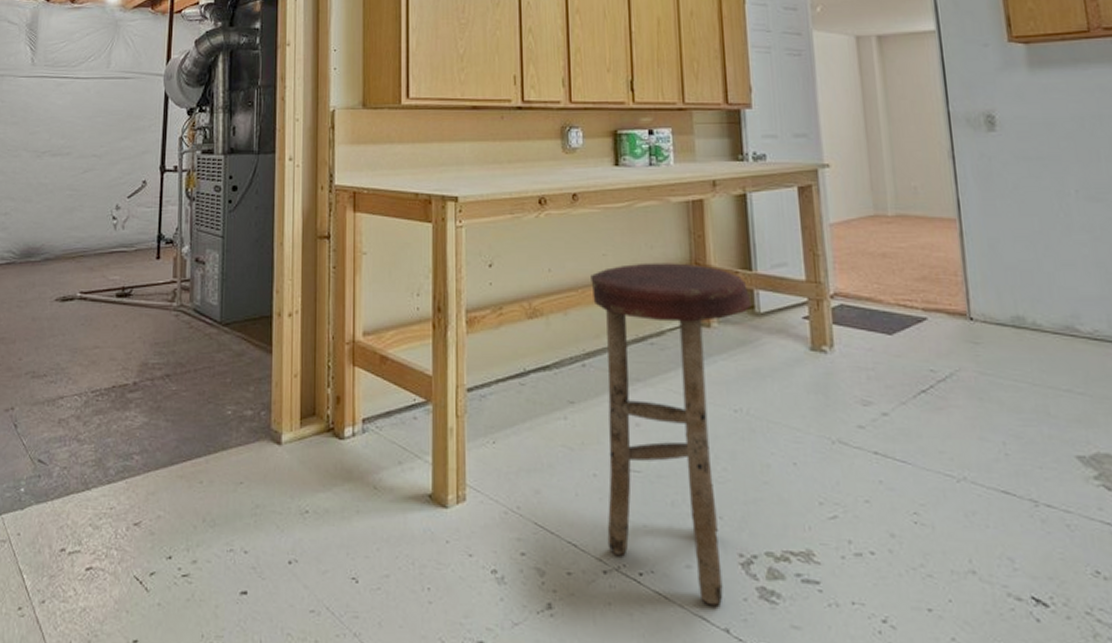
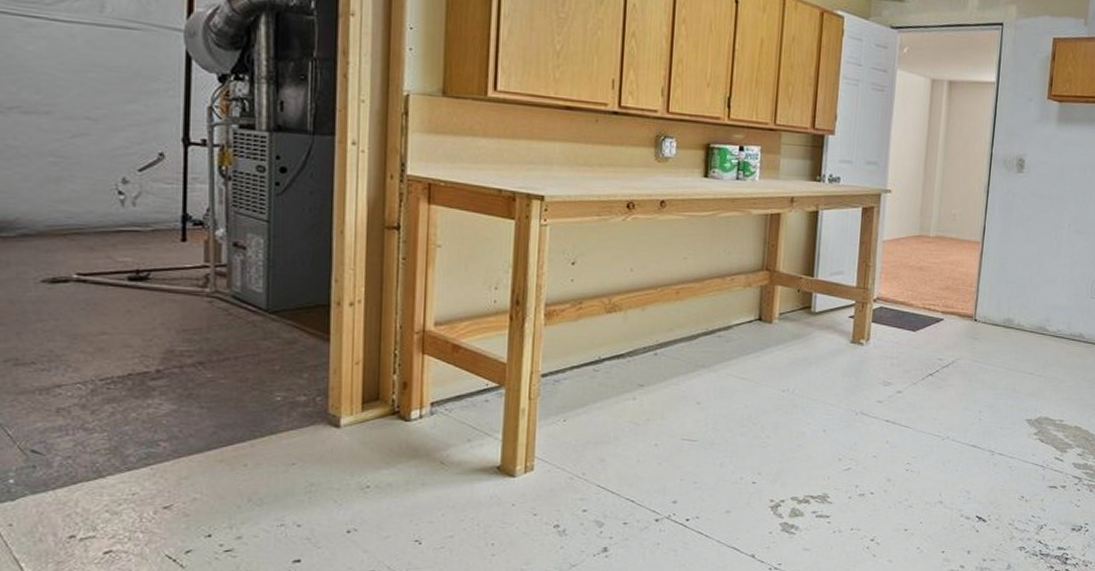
stool: present [591,263,752,606] -> none [661,266,810,539]

